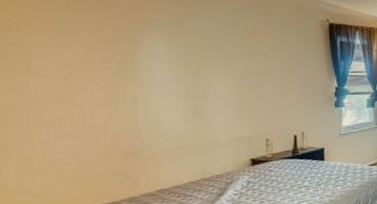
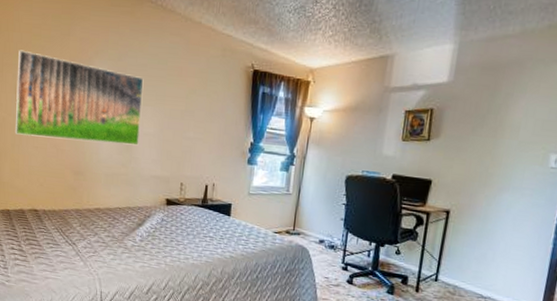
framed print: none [26,26,213,125] -> present [14,50,144,146]

